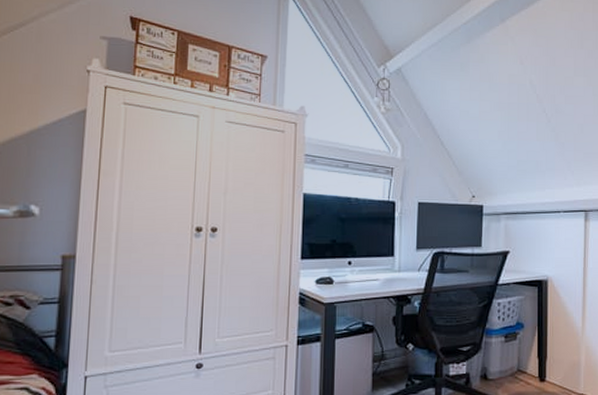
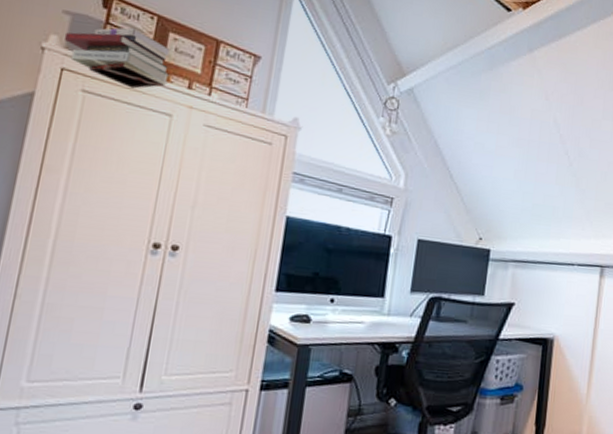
books: none [105,43,192,97] -> present [65,27,170,89]

